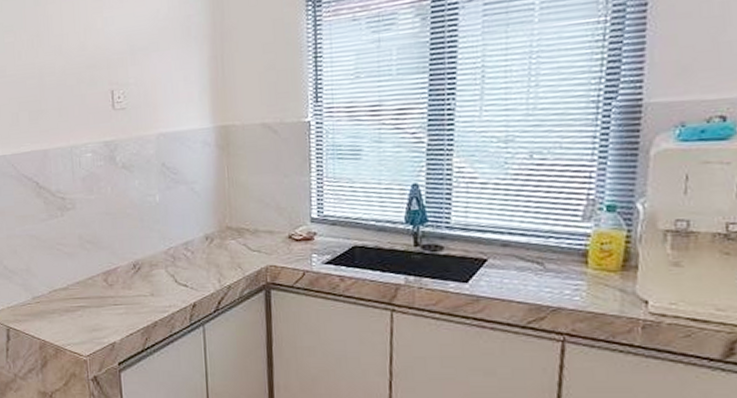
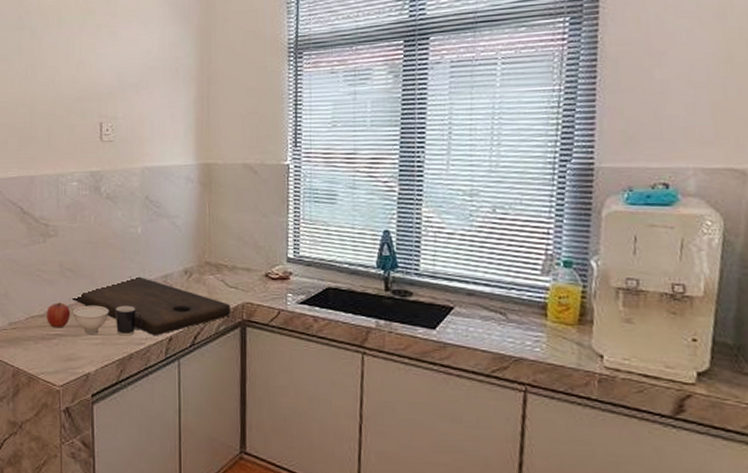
fruit: none [69,275,93,300] -> present [46,302,71,328]
cutting board: none [91,245,255,302] -> present [70,276,231,335]
bowl: none [94,275,132,304] -> present [72,305,109,334]
mug: none [137,274,166,305] -> present [115,305,143,336]

